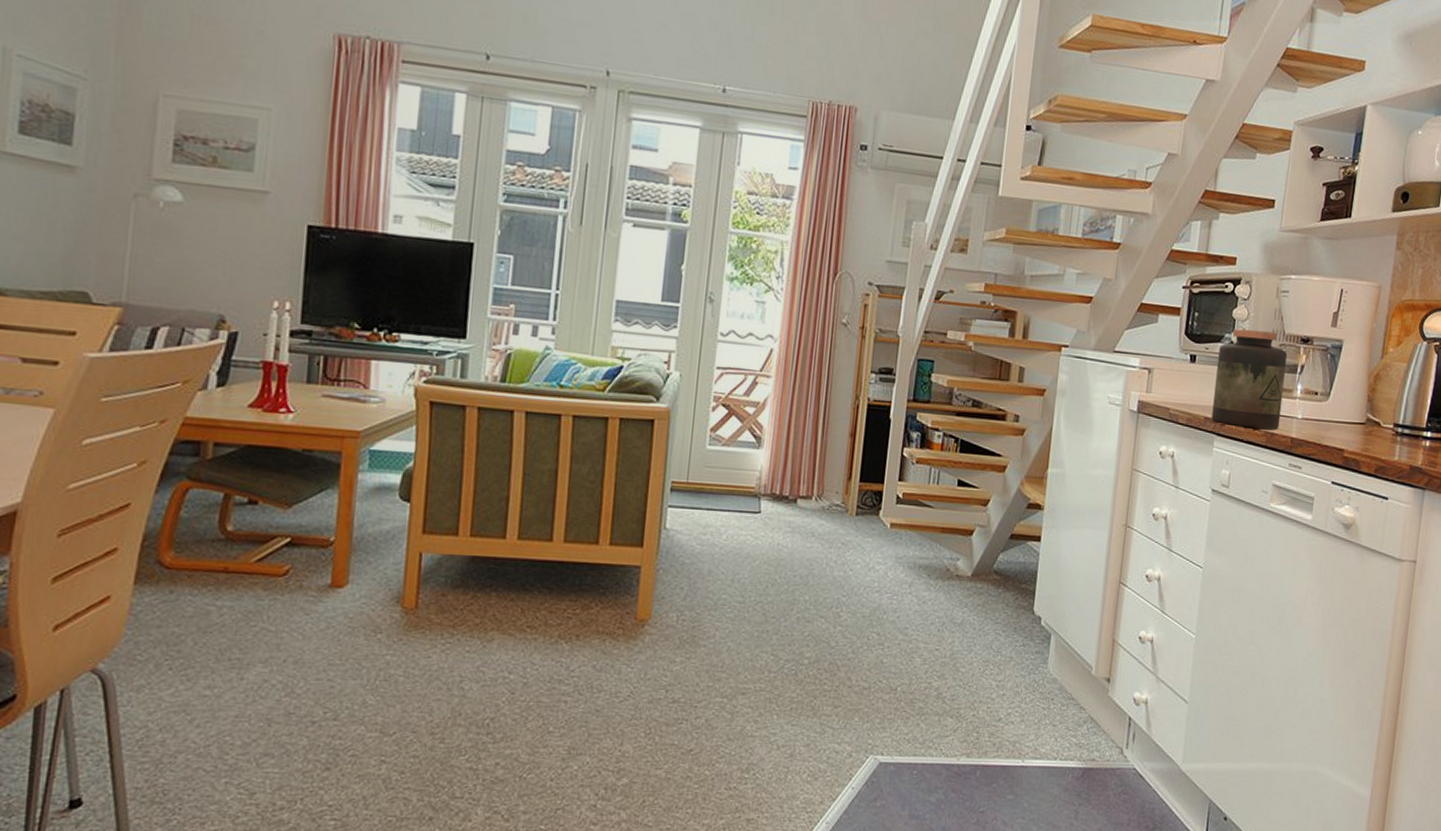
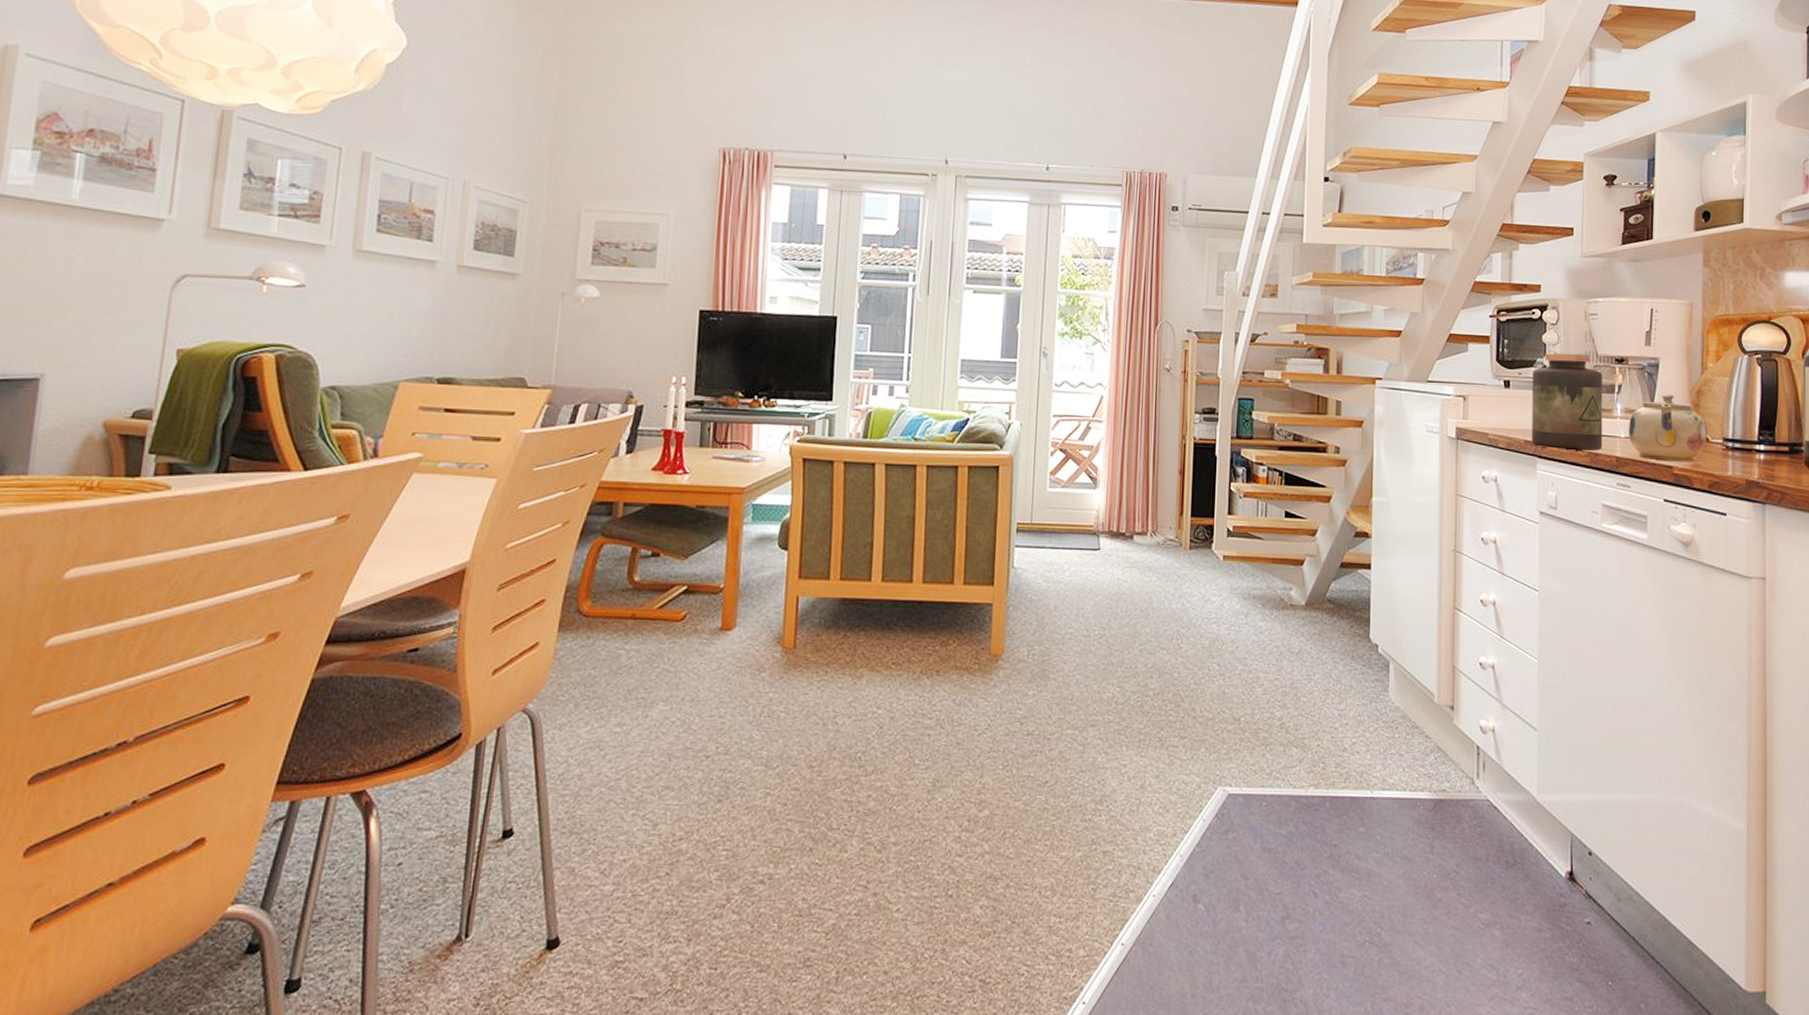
teapot: none [1305,377,1380,446] -> present [1628,394,1708,462]

